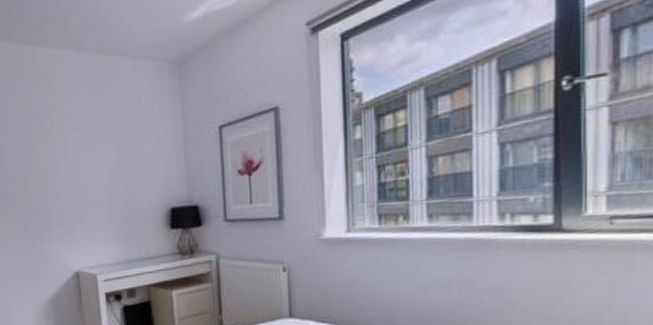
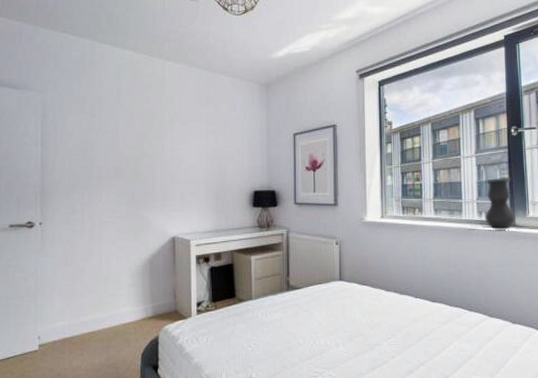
vase: none [510,157,562,238] -> present [484,177,515,230]

